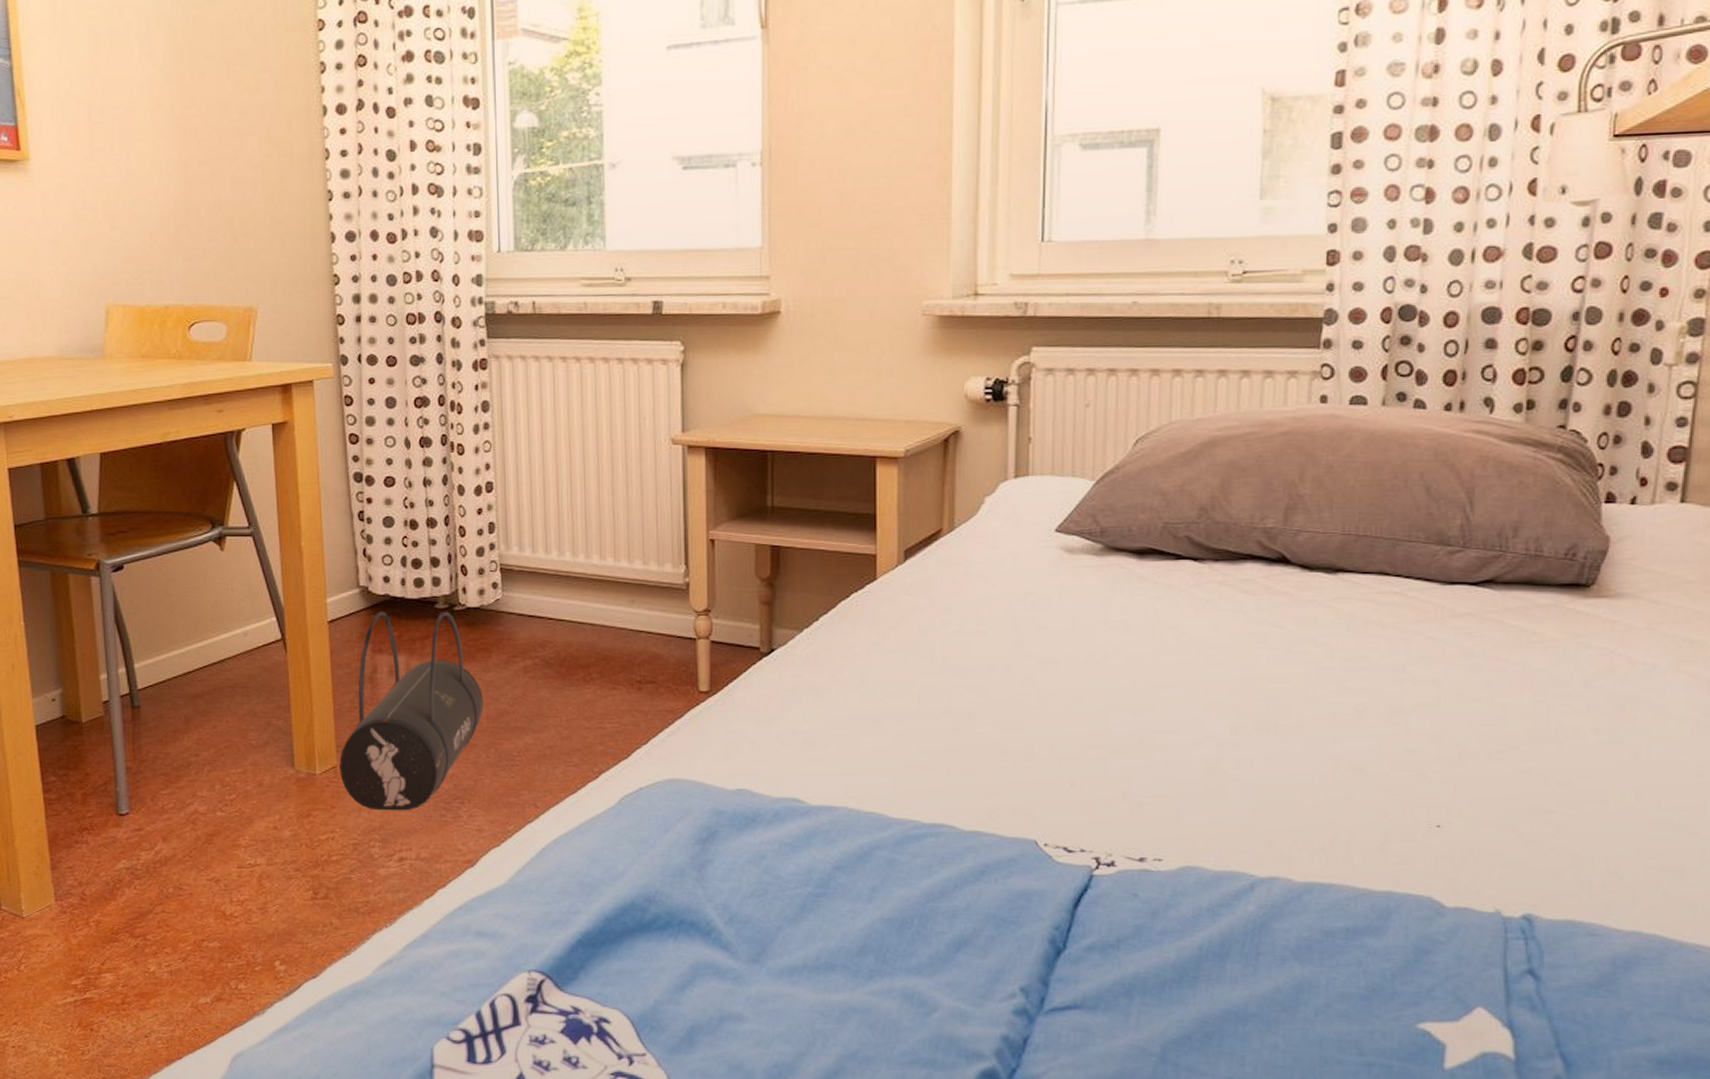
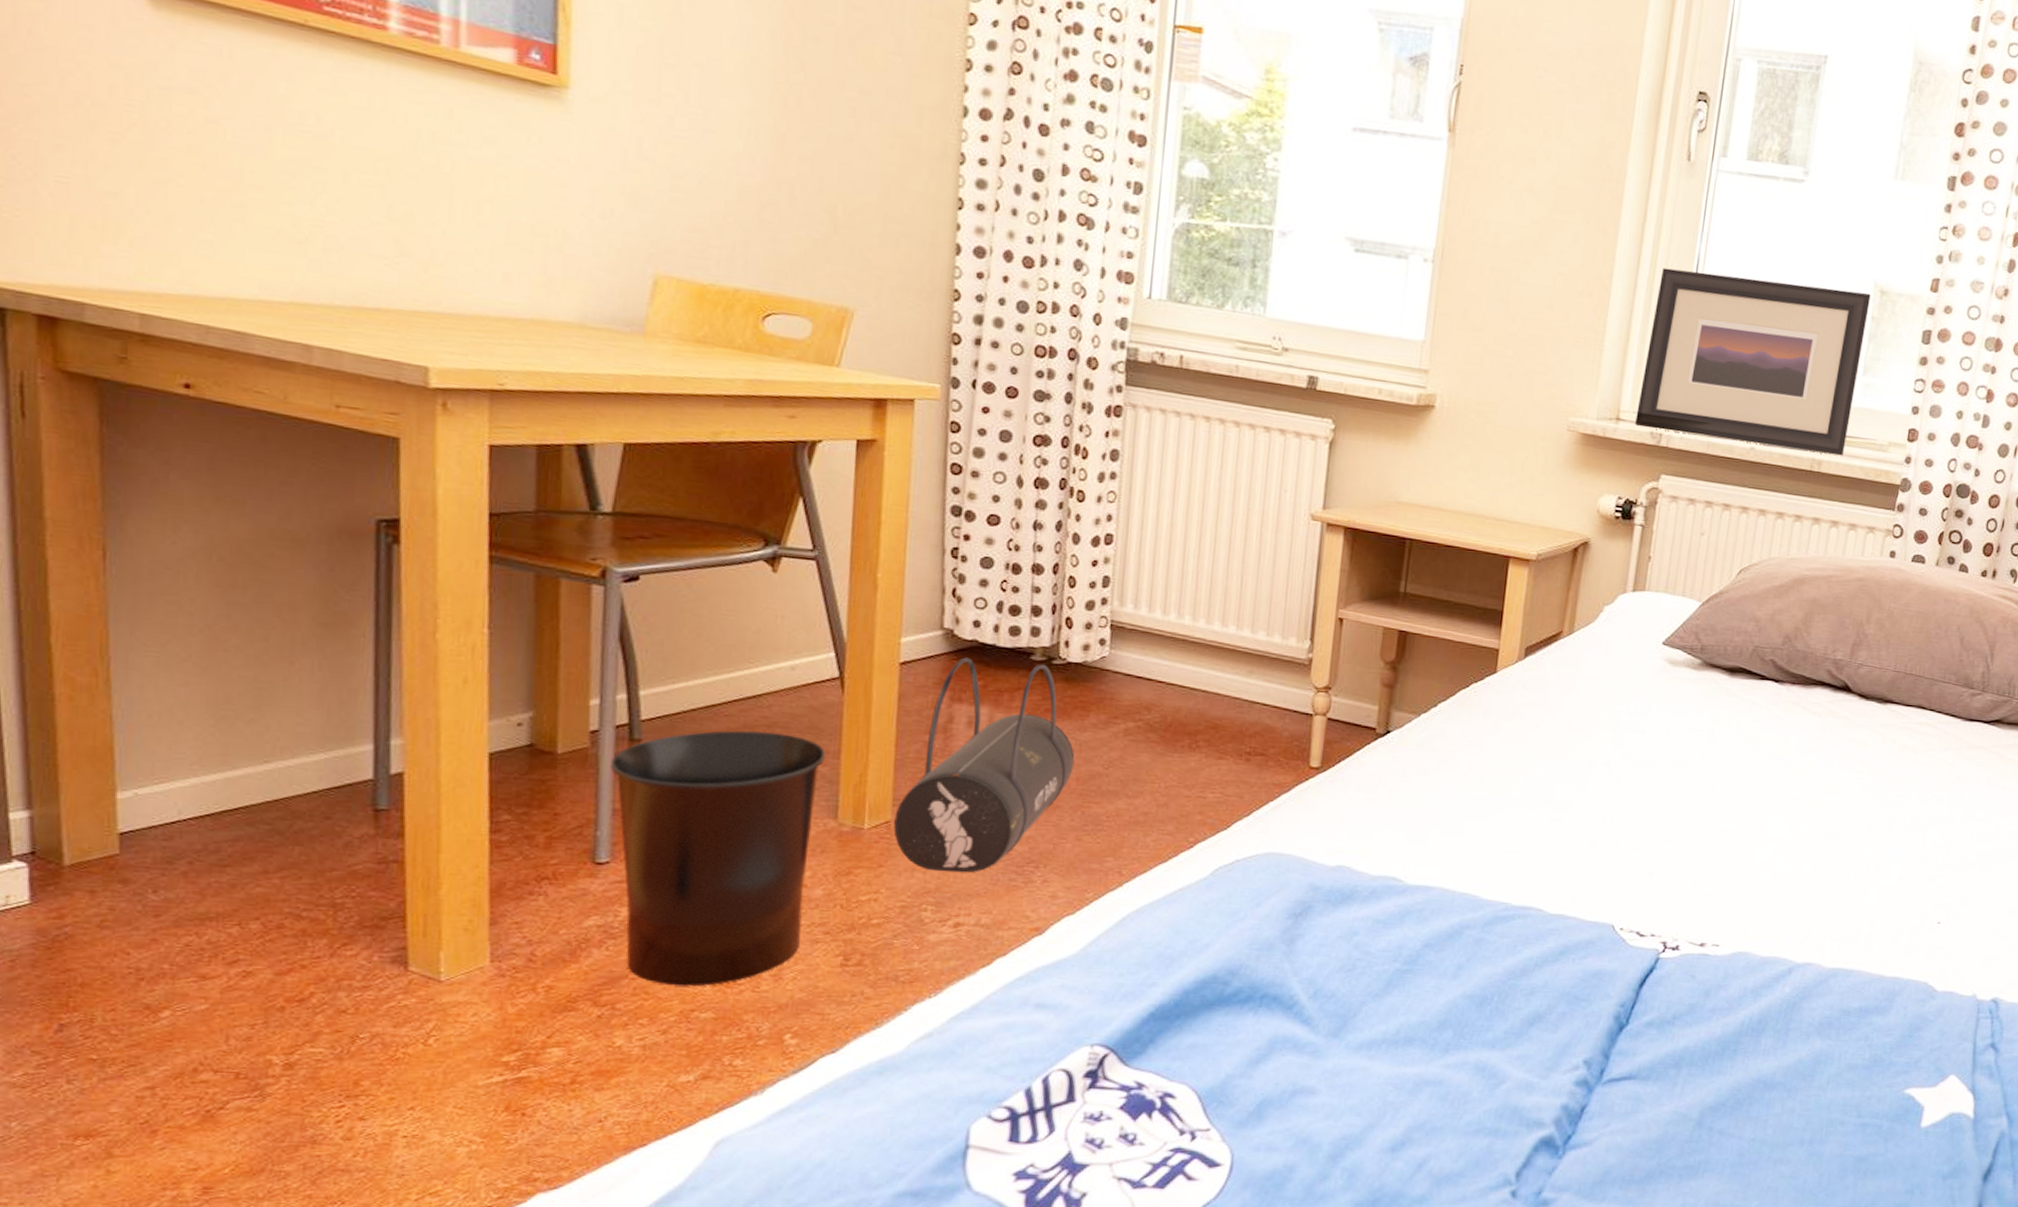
waste bin: none [120,693,280,919] -> present [610,730,826,986]
picture frame: none [996,103,1259,299] -> present [1635,267,1871,456]

